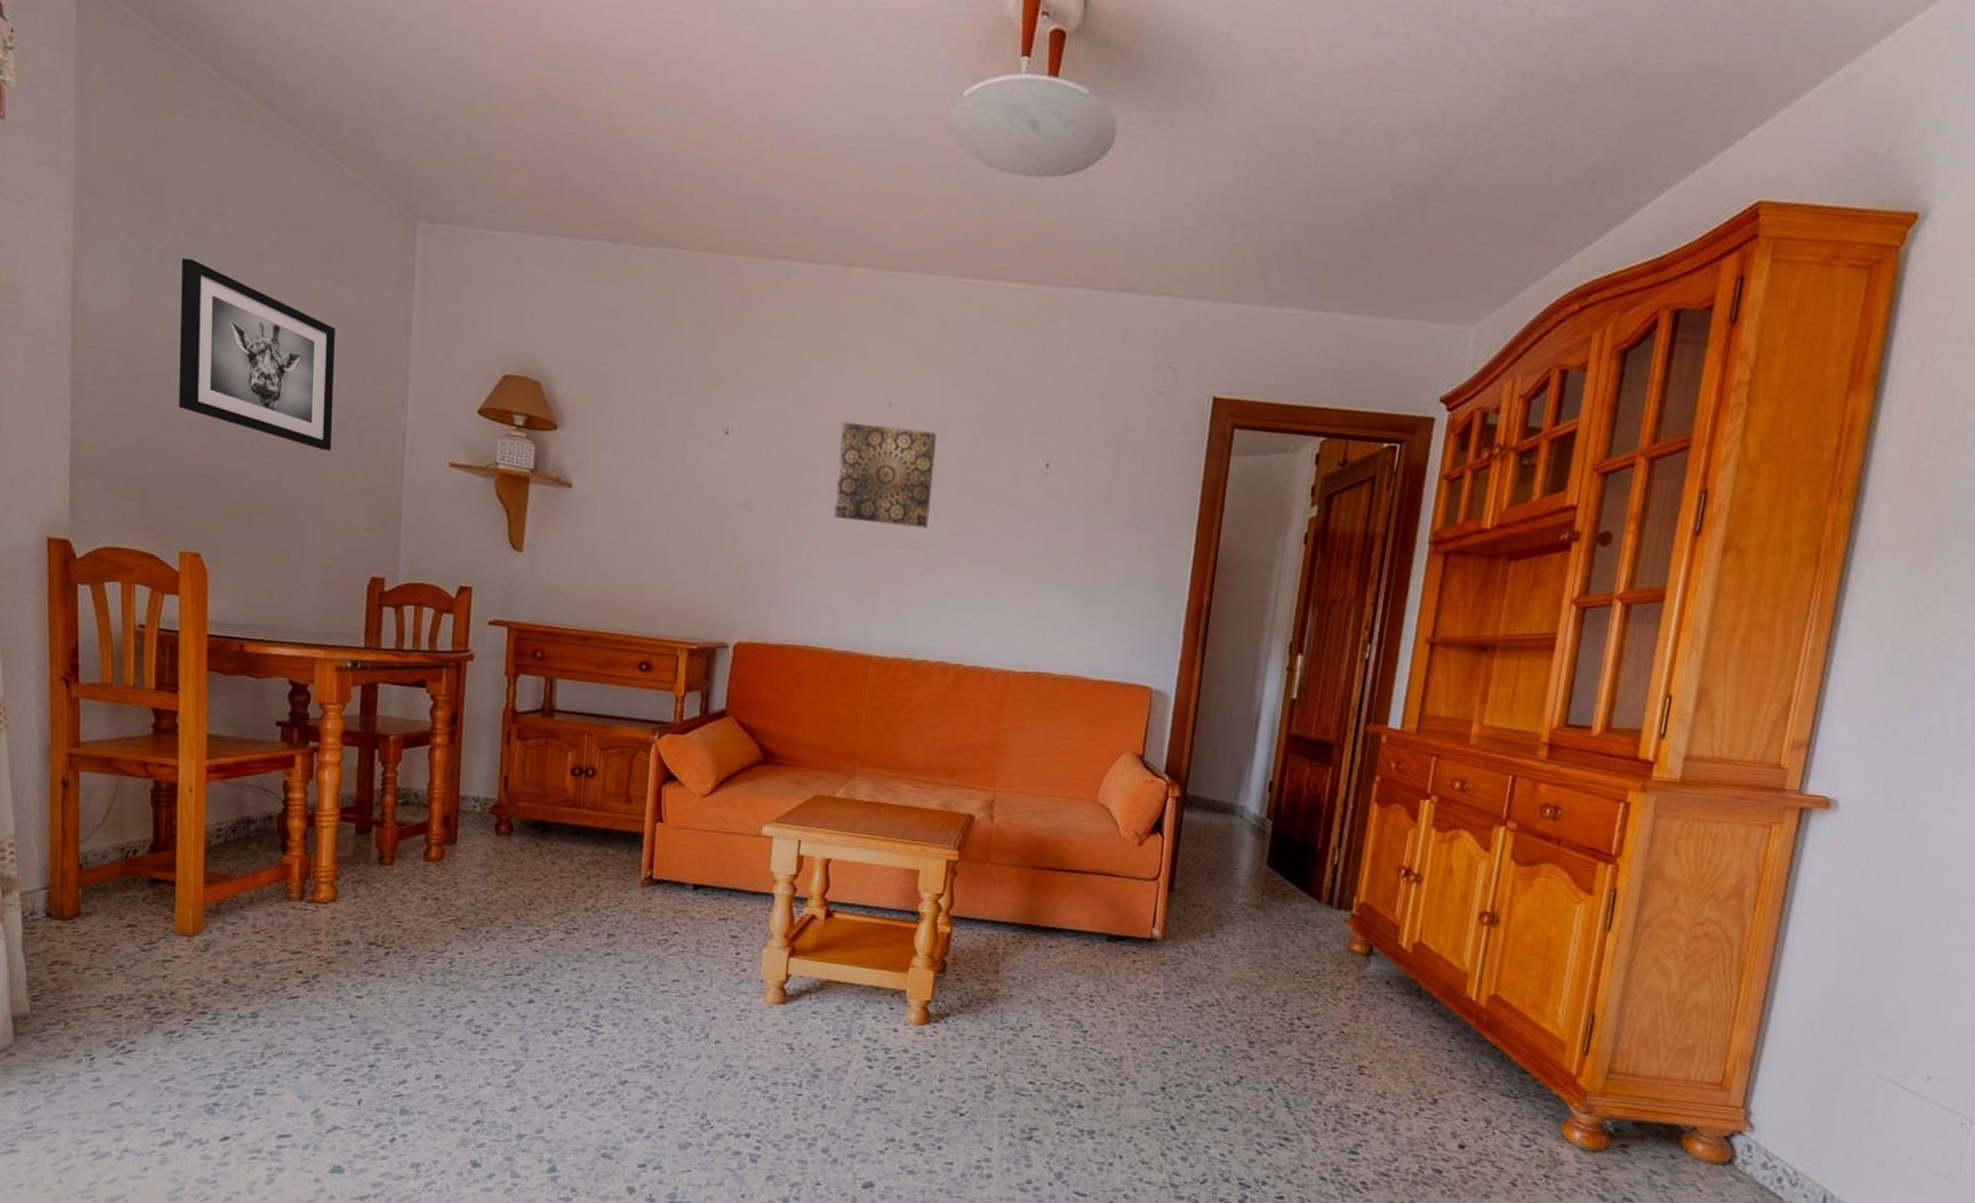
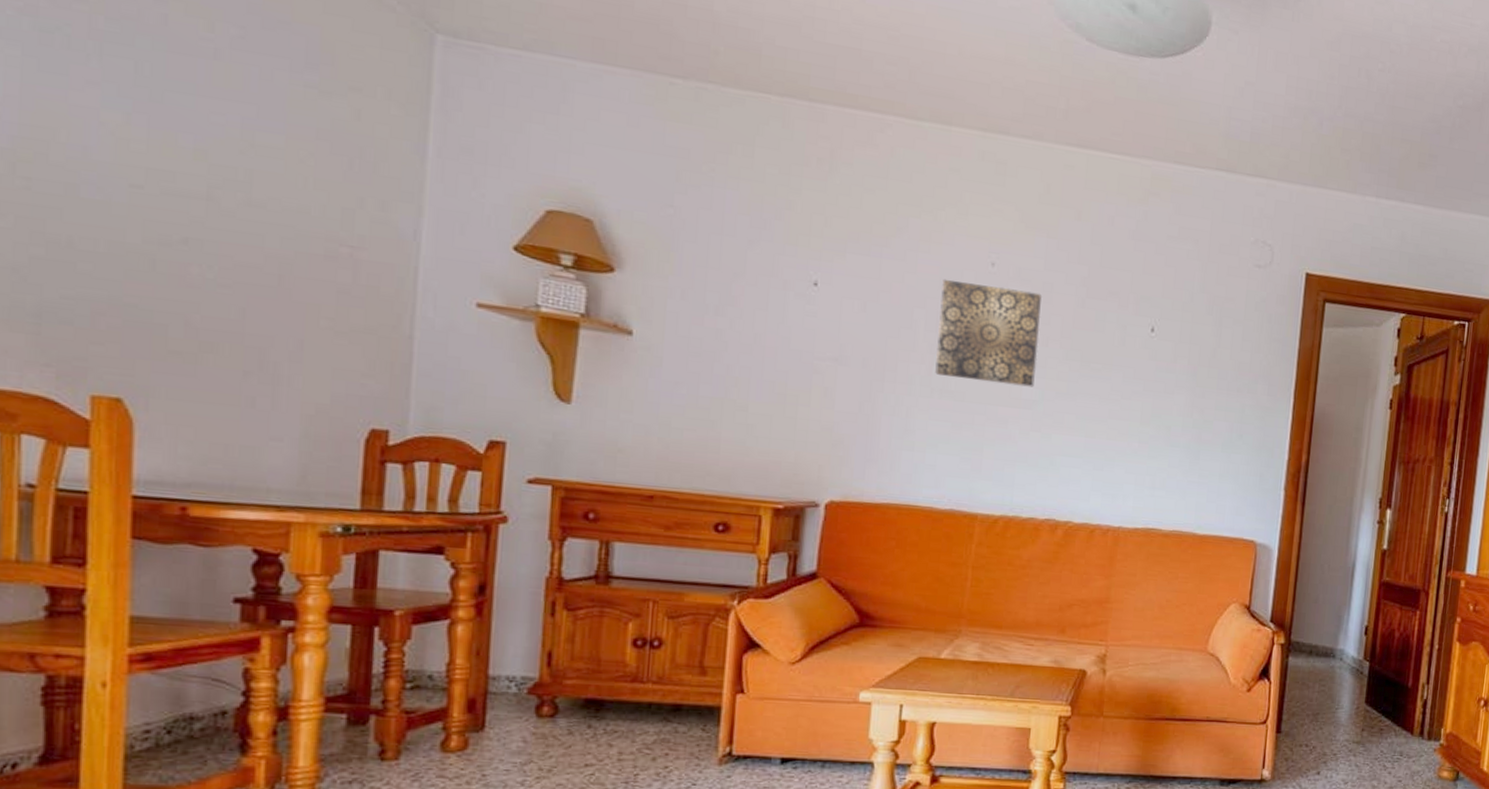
wall art: present [179,258,335,451] -> none [93,47,323,283]

